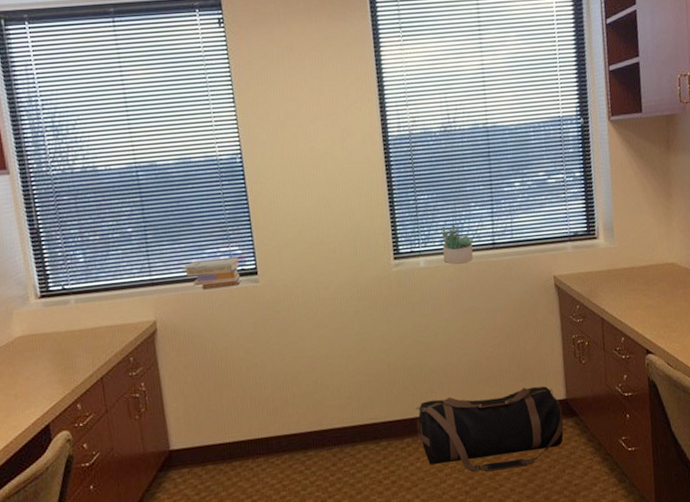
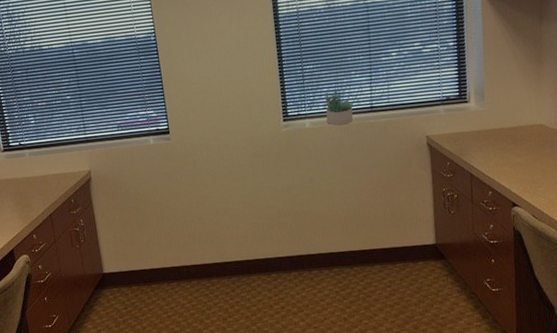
books: present [182,257,241,290] -> none [109,119,156,146]
duffel bag: present [416,386,564,472] -> none [301,232,433,302]

